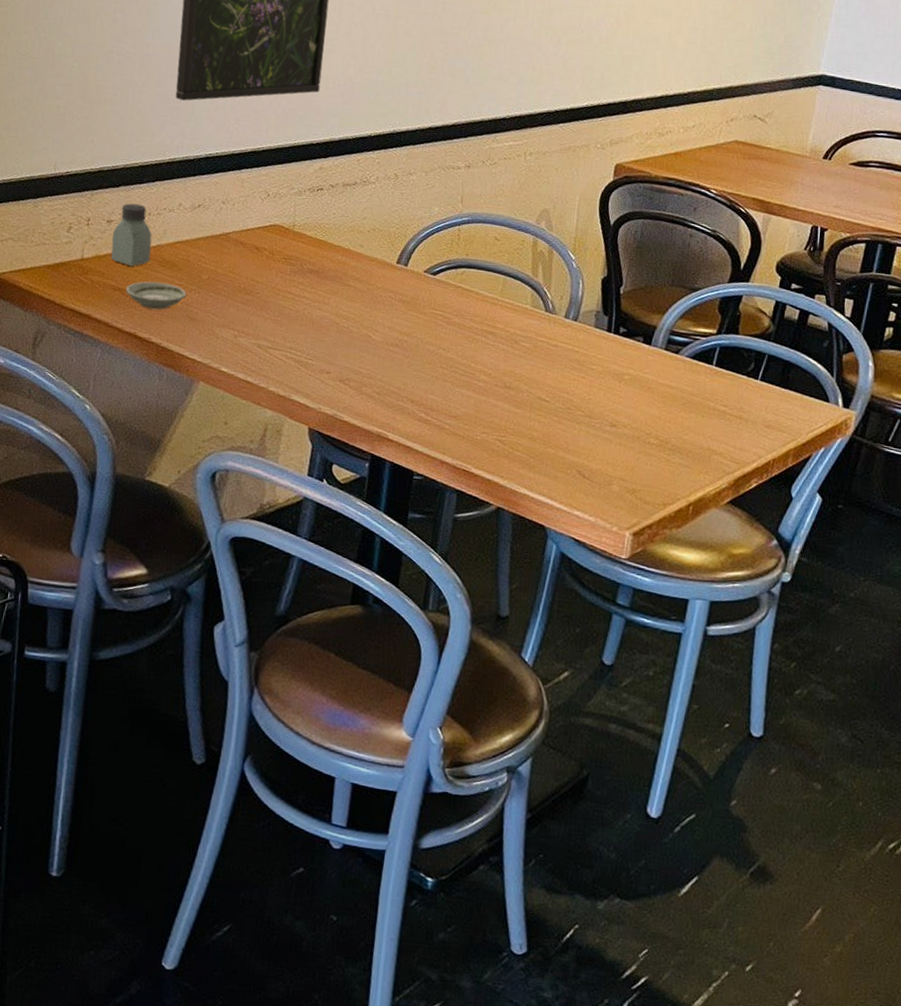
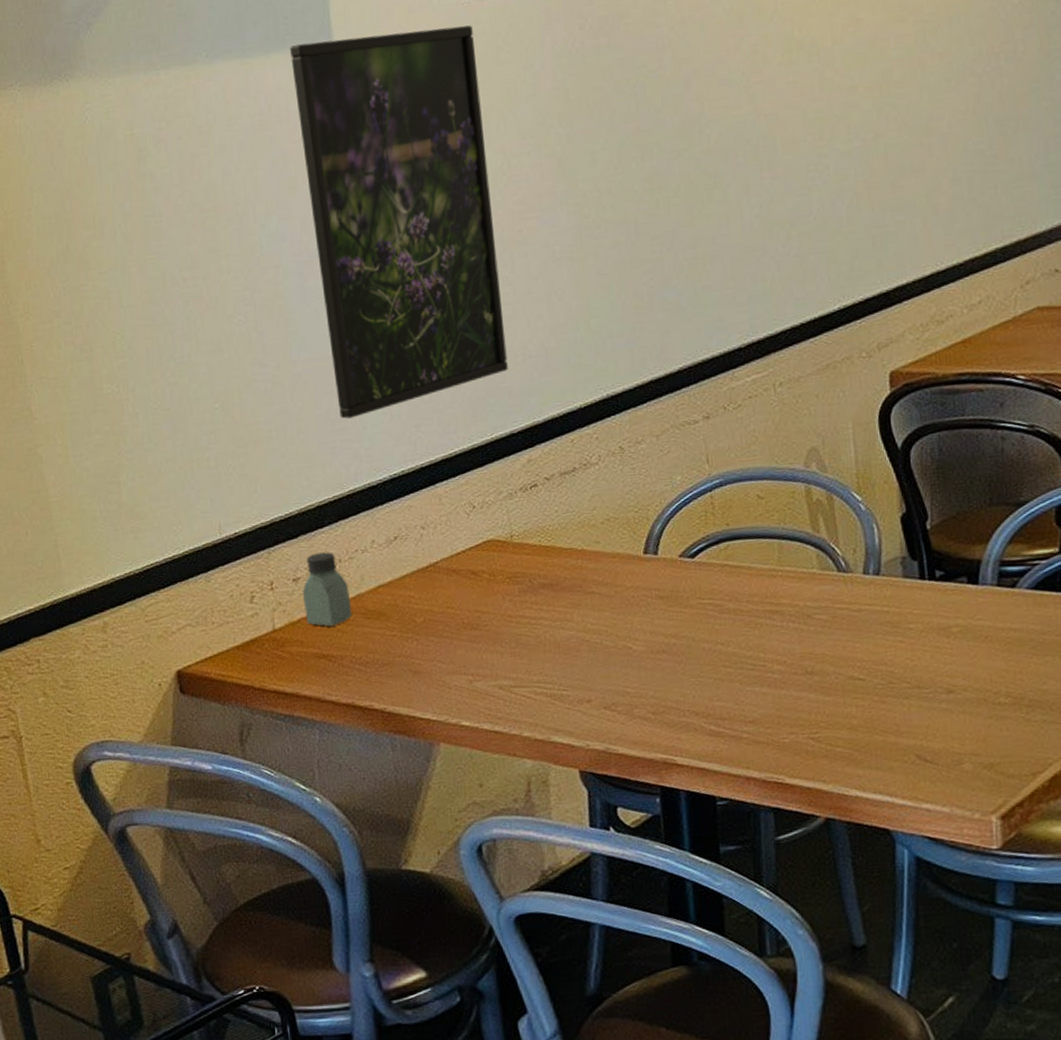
saucer: present [125,281,187,310] -> none [331,637,403,672]

